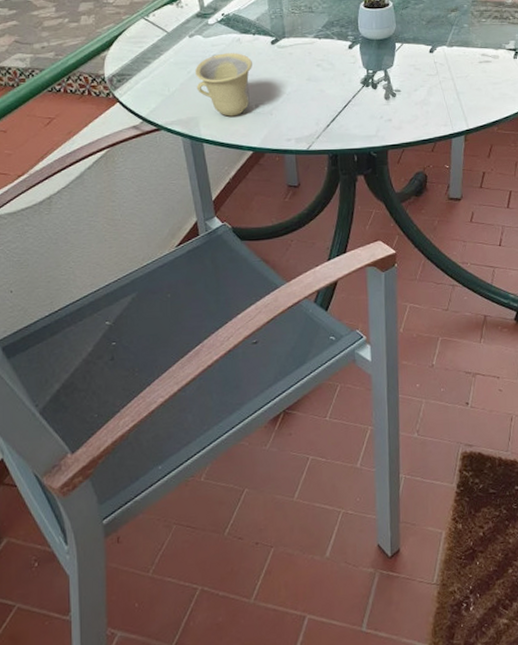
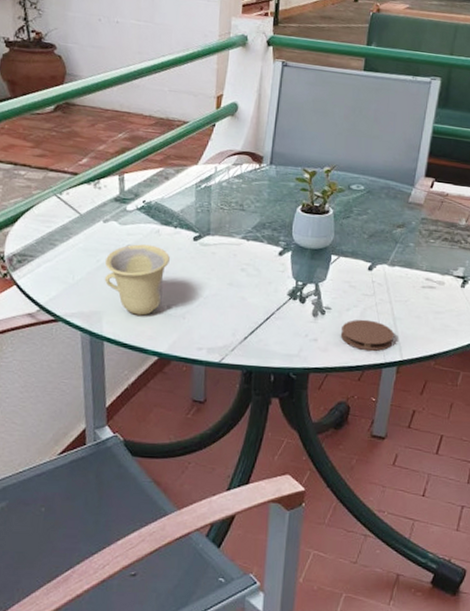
coaster: none [411,97,460,124] -> present [340,319,395,351]

